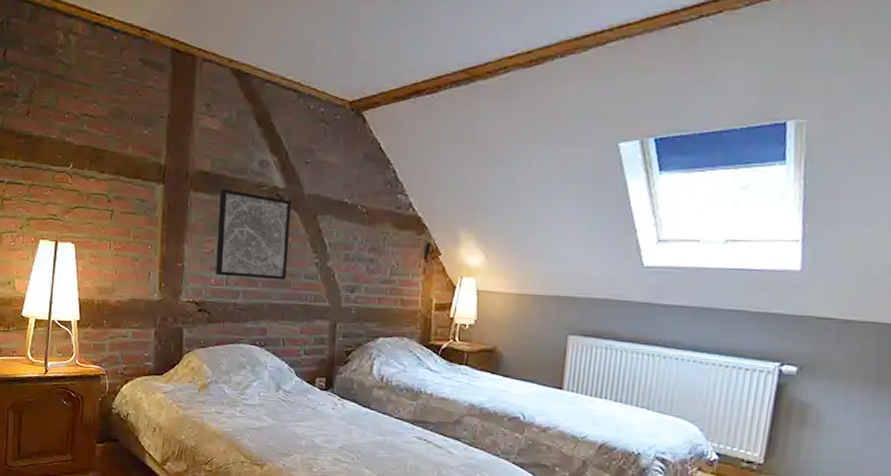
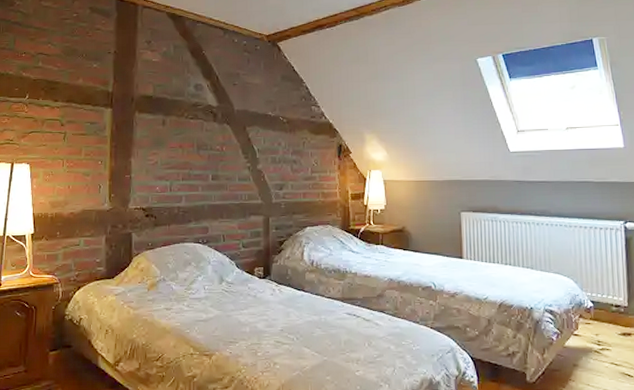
wall art: present [216,188,291,281] -> none [160,109,224,184]

